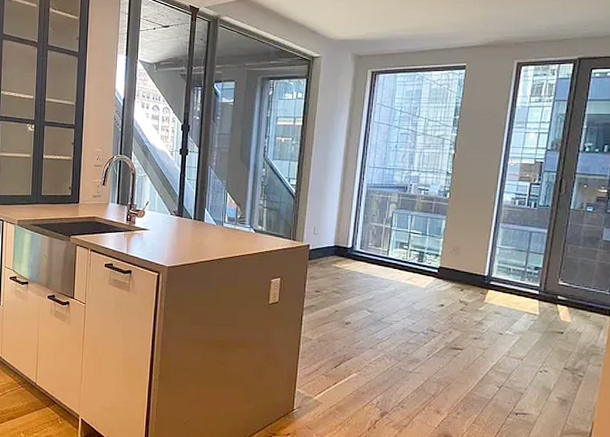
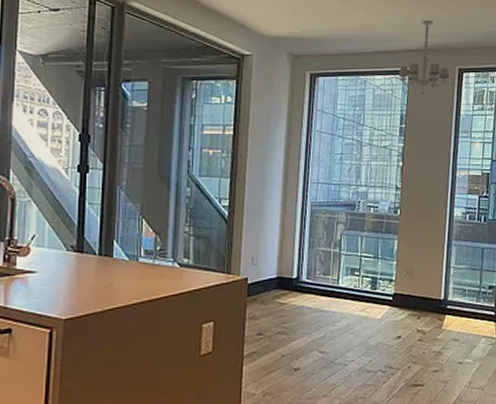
chandelier: none [455,18,508,88] -> present [398,20,450,94]

